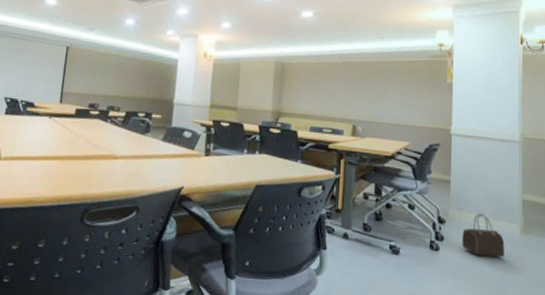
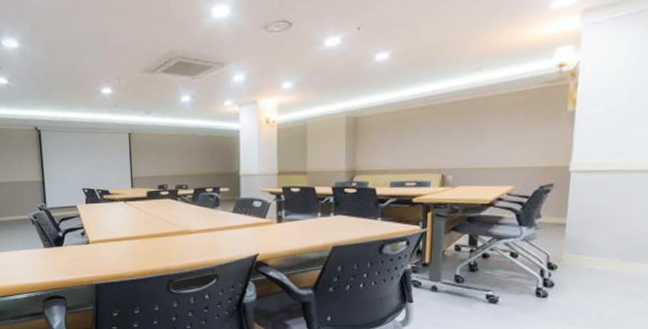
handbag: present [462,213,505,258] -> none [577,256,635,301]

